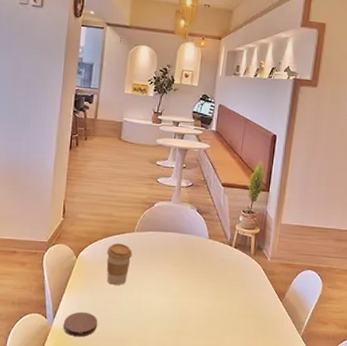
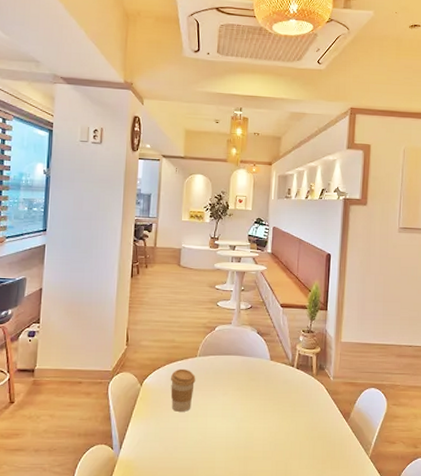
coaster: present [63,311,97,337] -> none [129,441,164,468]

